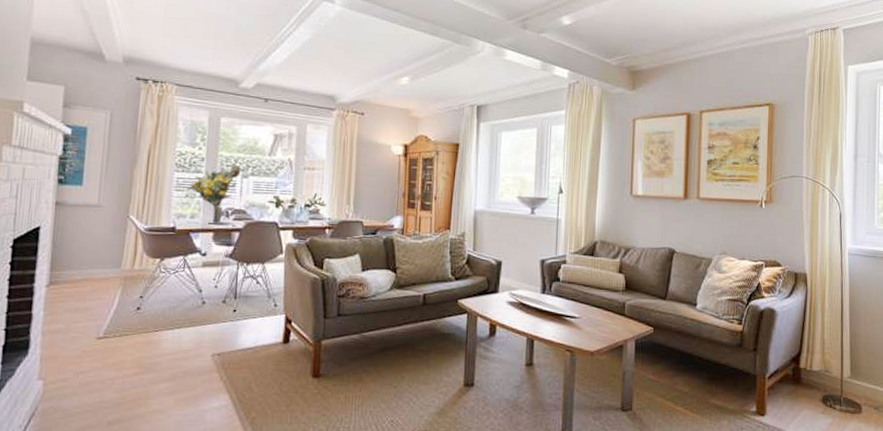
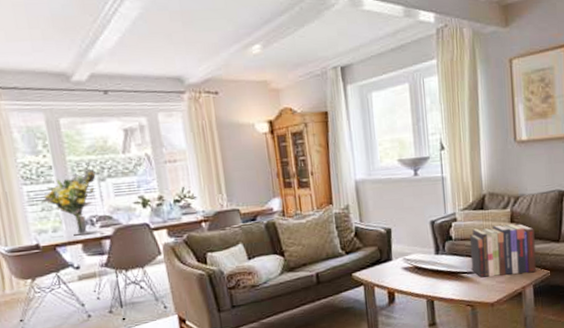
books: none [575,273,642,327] -> present [469,223,536,278]

